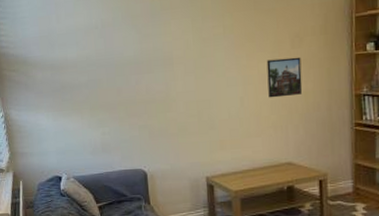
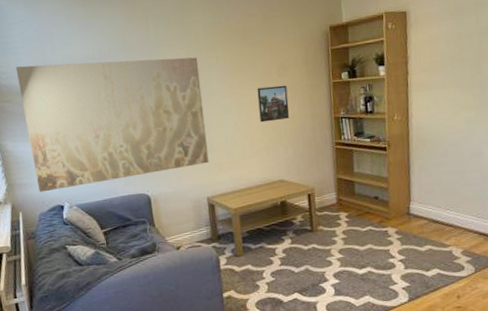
wall art: none [22,26,210,162] -> present [15,57,209,193]

